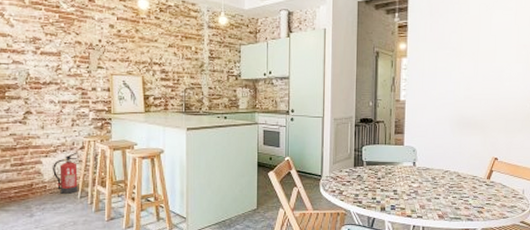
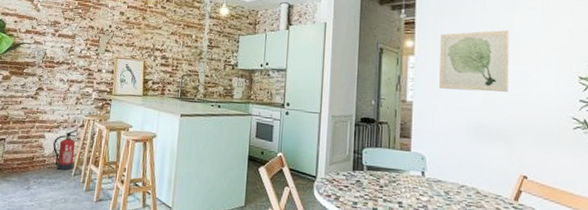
wall art: none [428,29,488,88] -> present [439,29,509,93]

